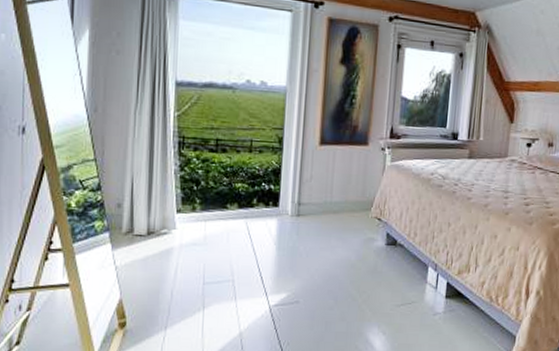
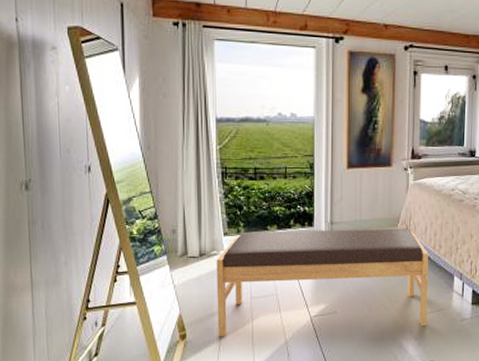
bench: none [163,209,402,327] -> present [216,228,429,337]

